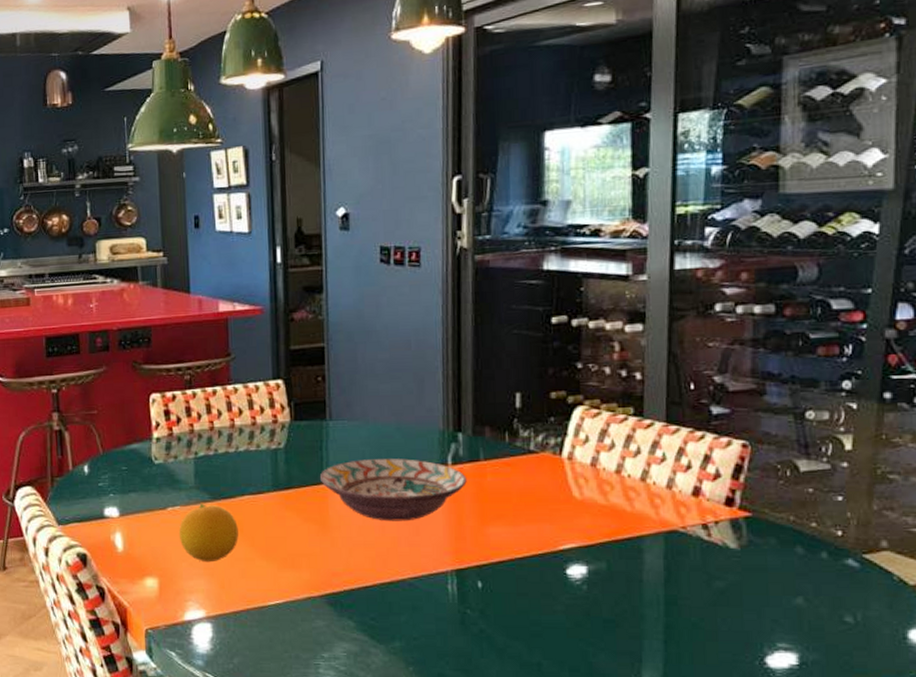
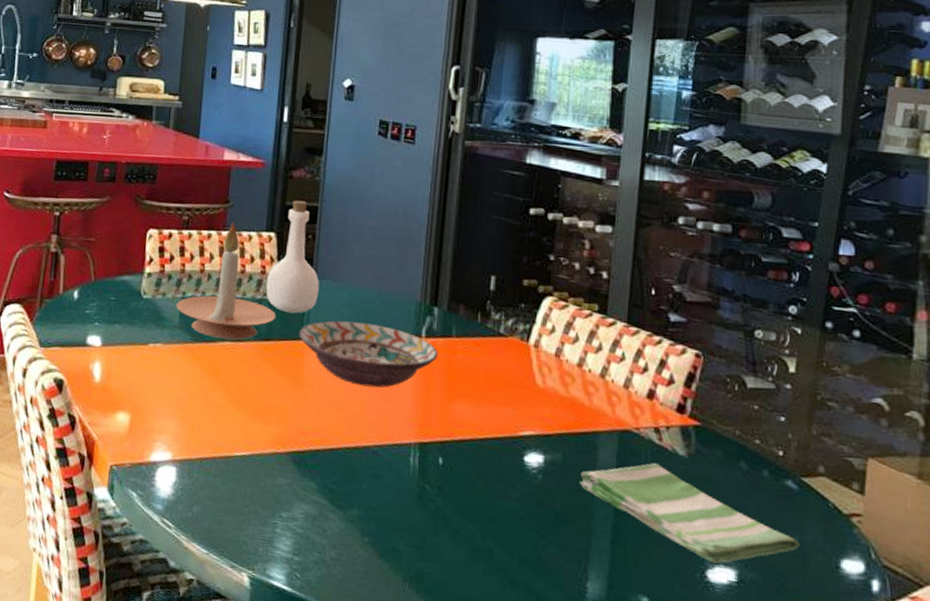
fruit: present [178,504,239,563] -> none [156,344,215,405]
candle holder: none [190,375,294,493] -> present [176,222,276,340]
bottle: none [279,343,335,459] -> present [266,200,319,314]
dish towel: none [626,560,864,649] -> present [579,463,800,564]

